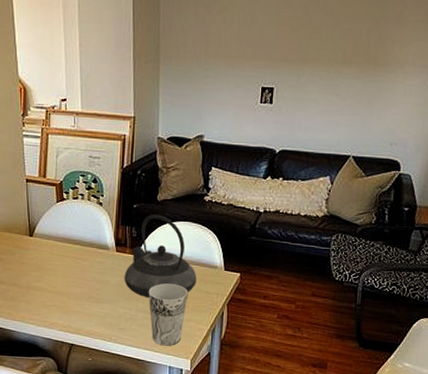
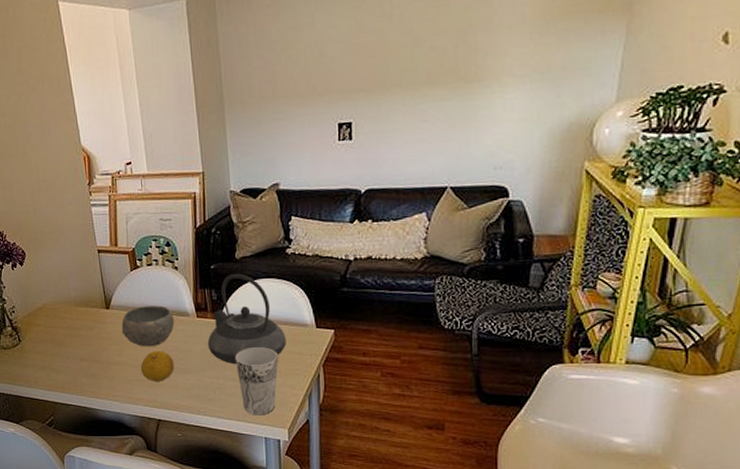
bowl: none [43,236,95,276] -> present [121,305,175,347]
fruit: none [58,279,91,309] -> present [140,351,174,382]

